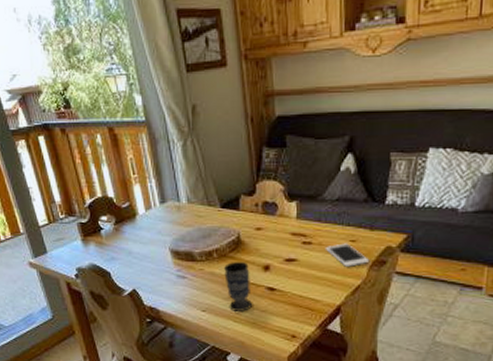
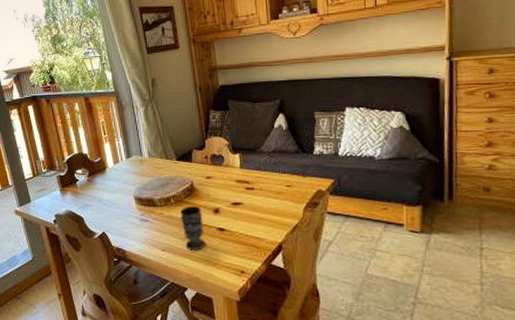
cell phone: present [325,243,370,267] -> none [265,188,305,208]

